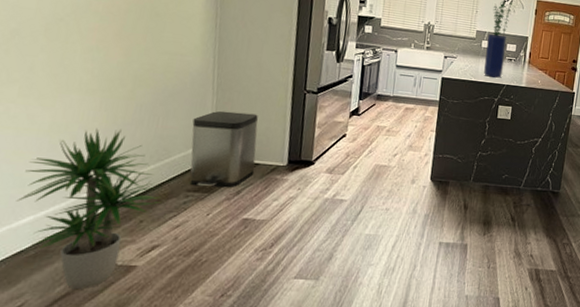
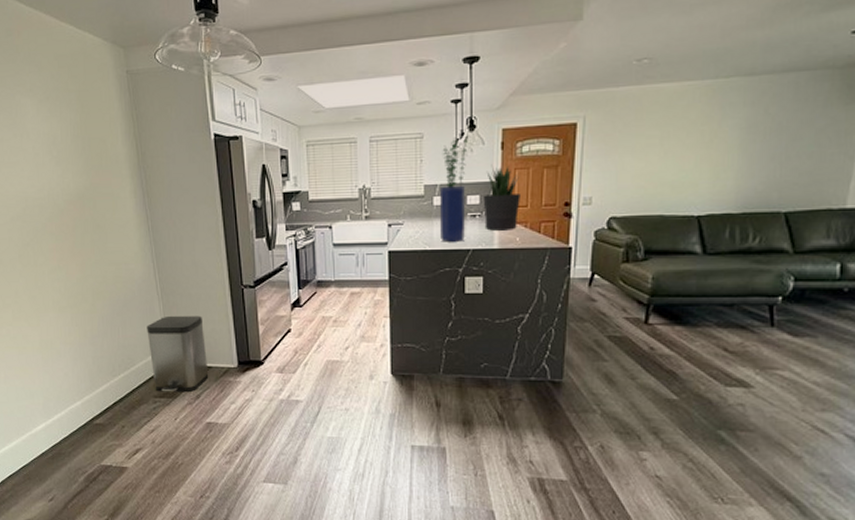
potted plant: present [16,128,162,290] -> none [30,341,136,488]
planter: none [517,24,545,75] -> present [483,164,520,231]

